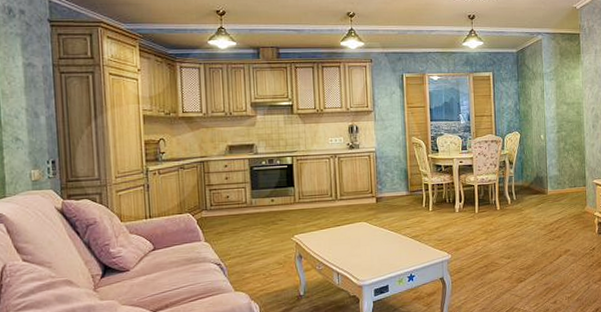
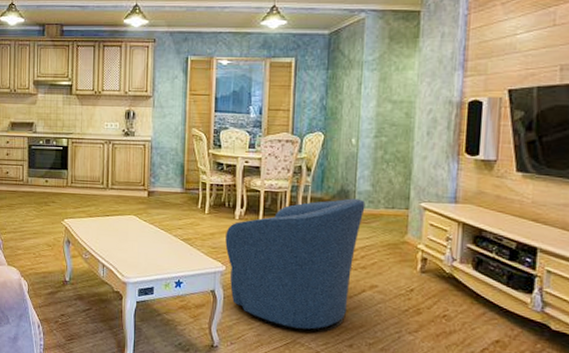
armchair: none [449,182,555,300] -> present [225,198,366,332]

